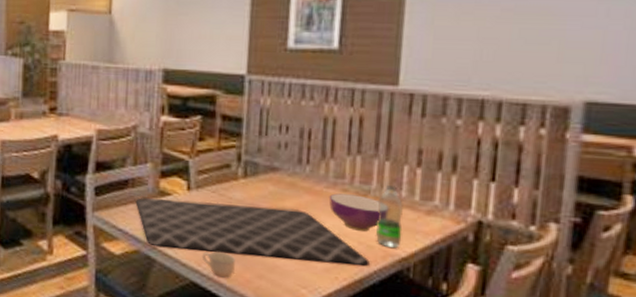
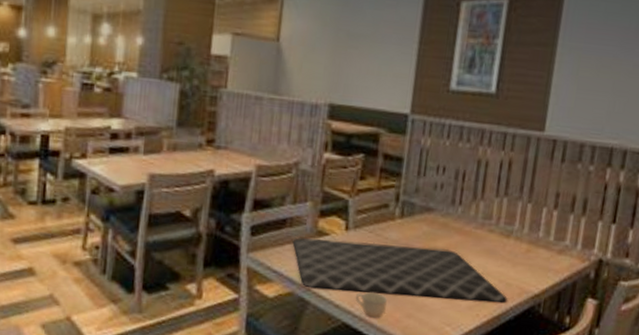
bowl: present [328,193,380,232] -> none [476,234,520,270]
bottle: present [376,185,403,248] -> none [514,226,540,285]

